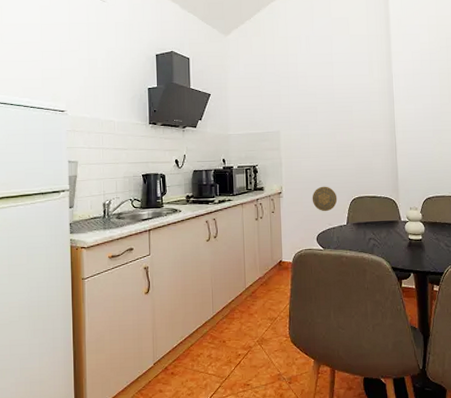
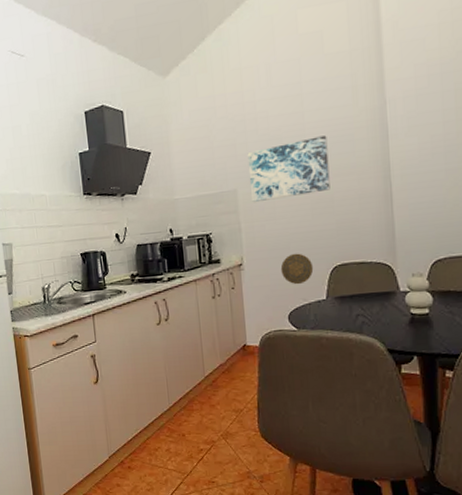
wall art: none [289,96,352,143] -> present [247,135,330,203]

